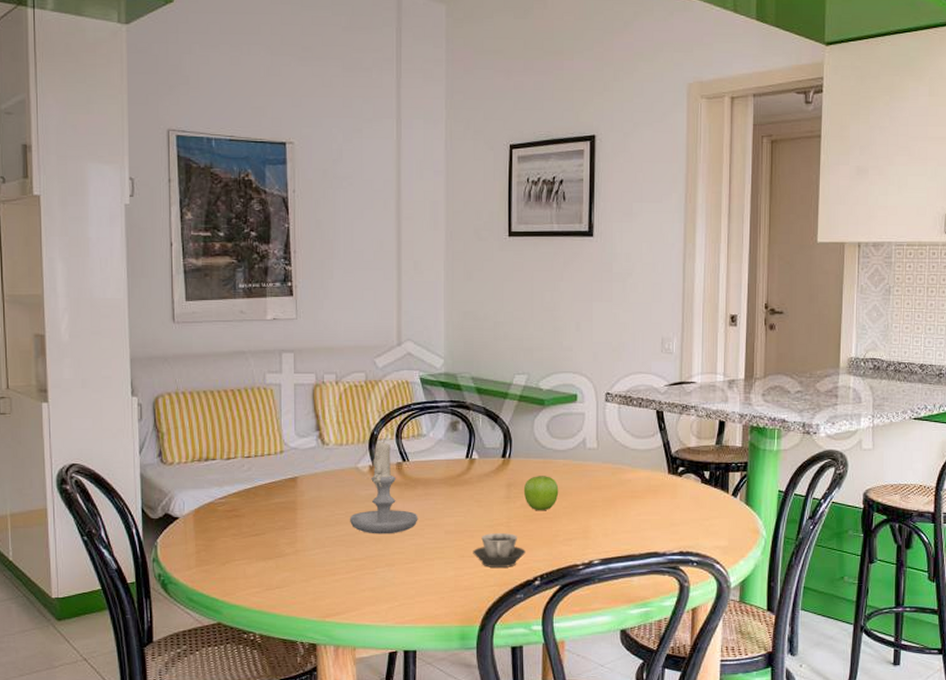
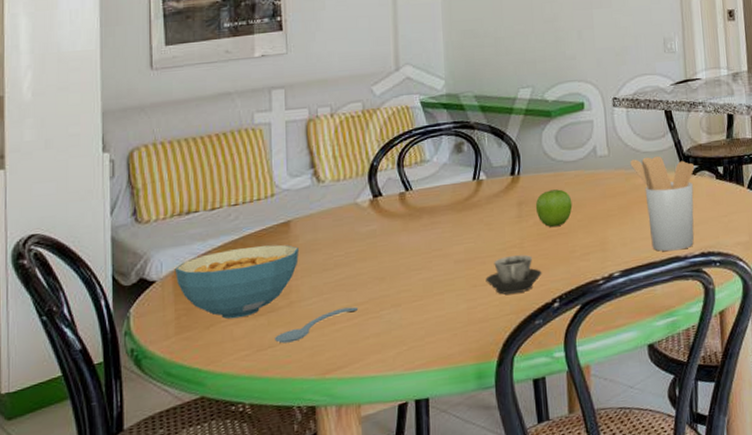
cereal bowl: none [195,497,304,559] -> present [174,244,299,319]
spoon: none [282,561,357,586] -> present [275,306,359,344]
candle: present [350,438,418,534] -> none [350,168,425,274]
utensil holder: none [618,454,681,547] -> present [630,155,695,252]

